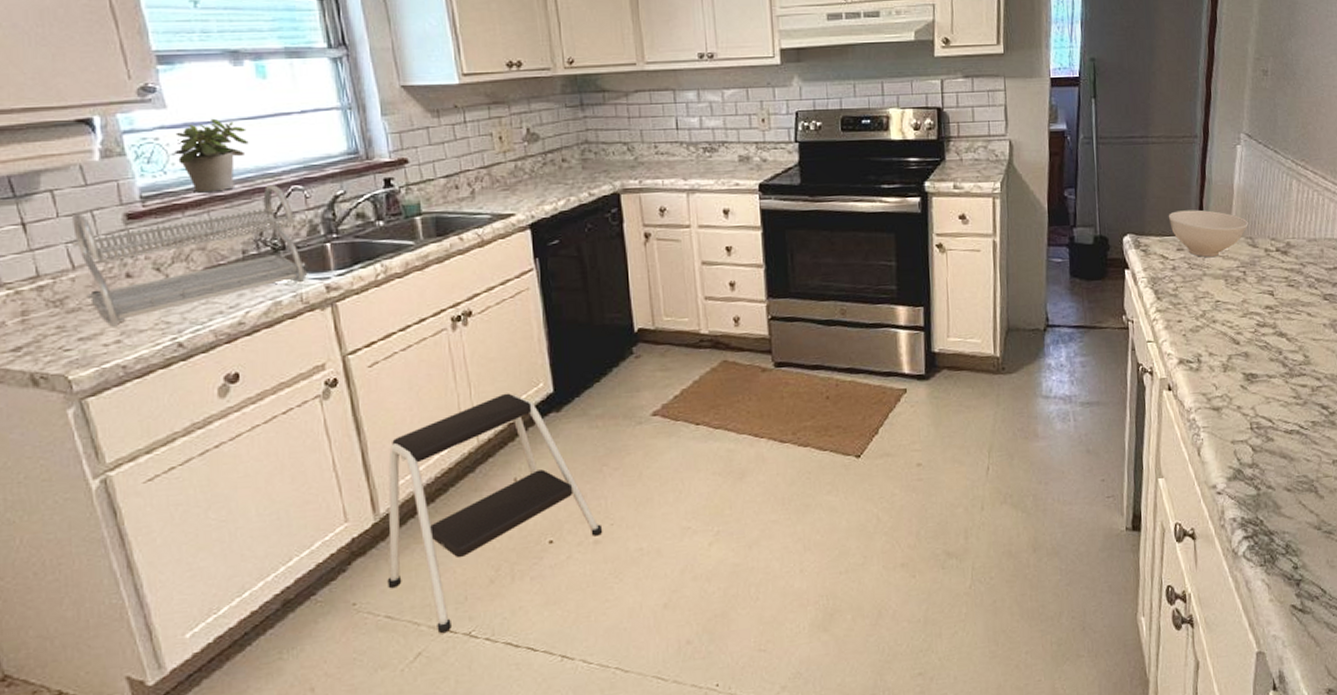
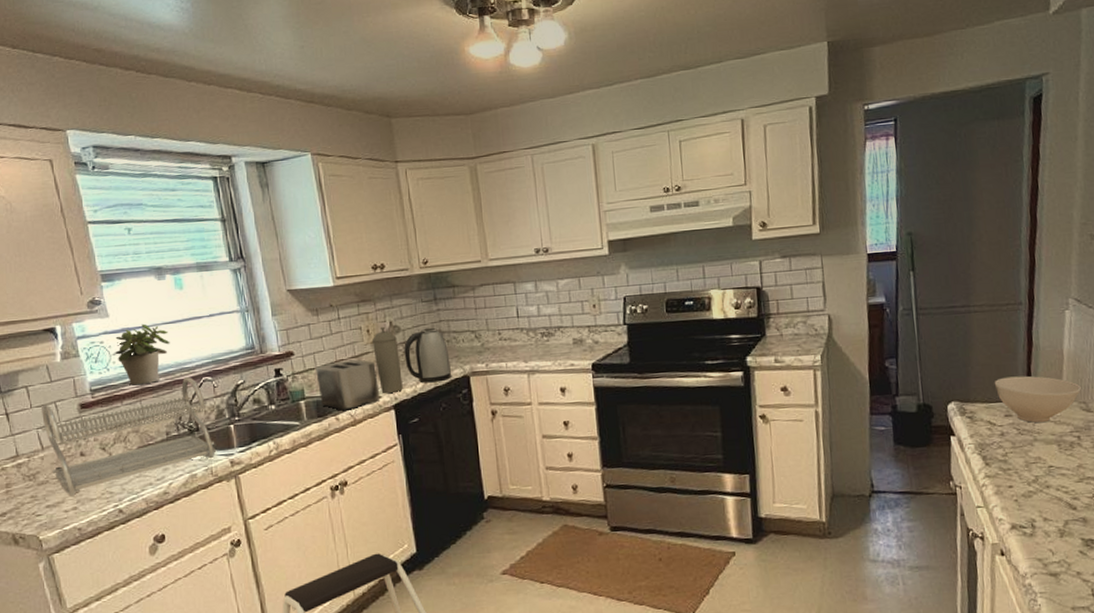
toaster: none [435,170,514,231] -> present [316,359,381,412]
canister: none [504,133,541,212] -> present [371,326,403,394]
kettle: none [543,137,600,200] -> present [404,327,452,383]

